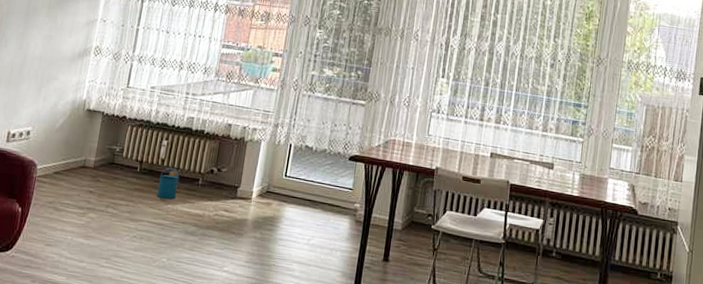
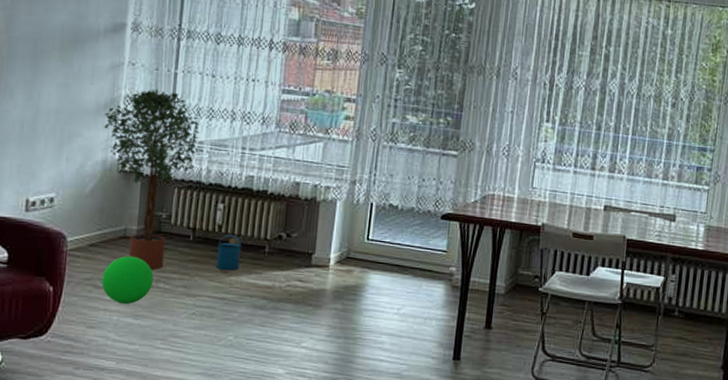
ball: none [61,183,105,226] -> present [101,256,154,305]
potted tree: none [76,41,155,196] -> present [102,89,204,270]

